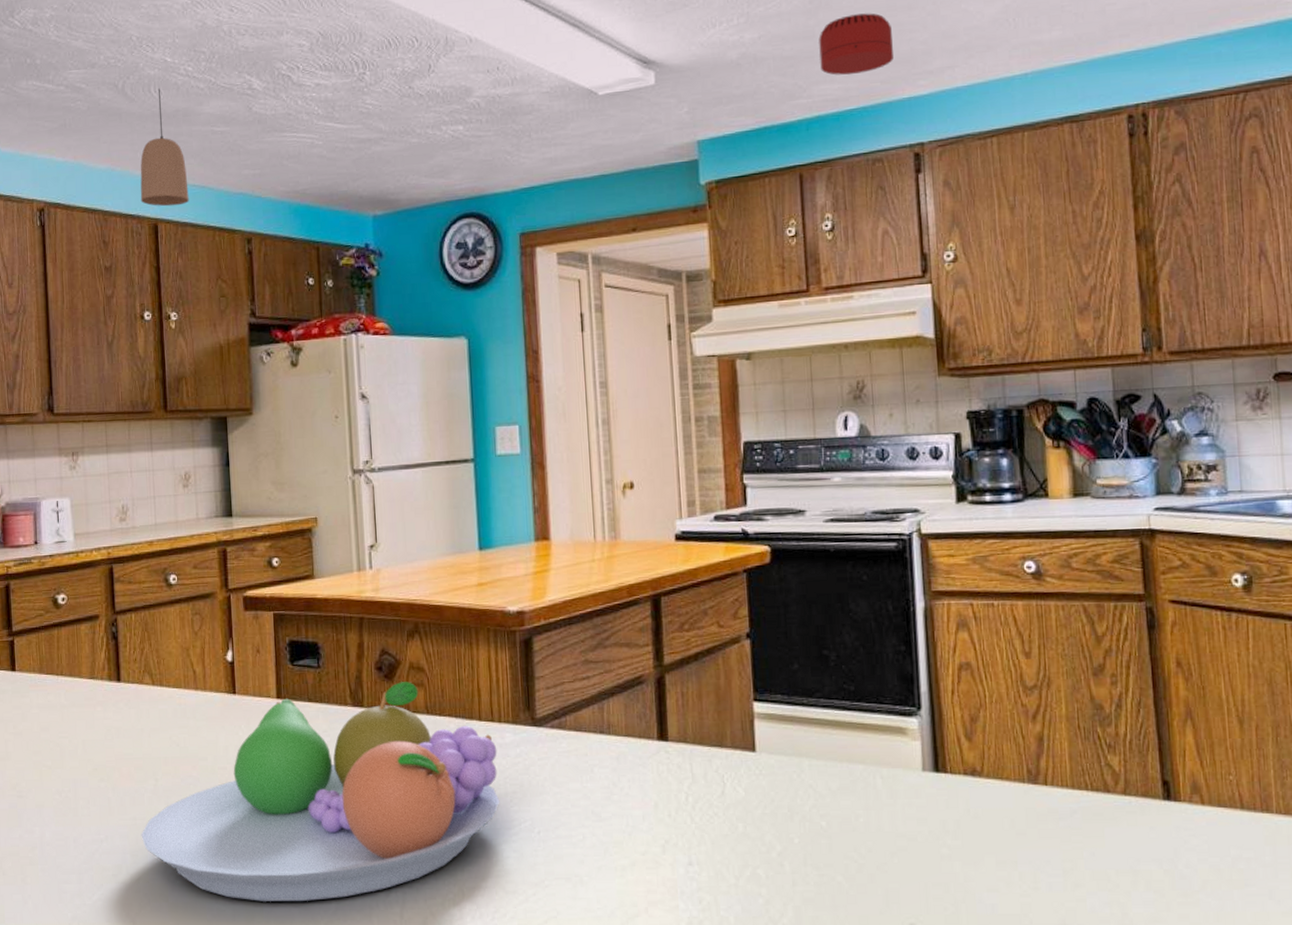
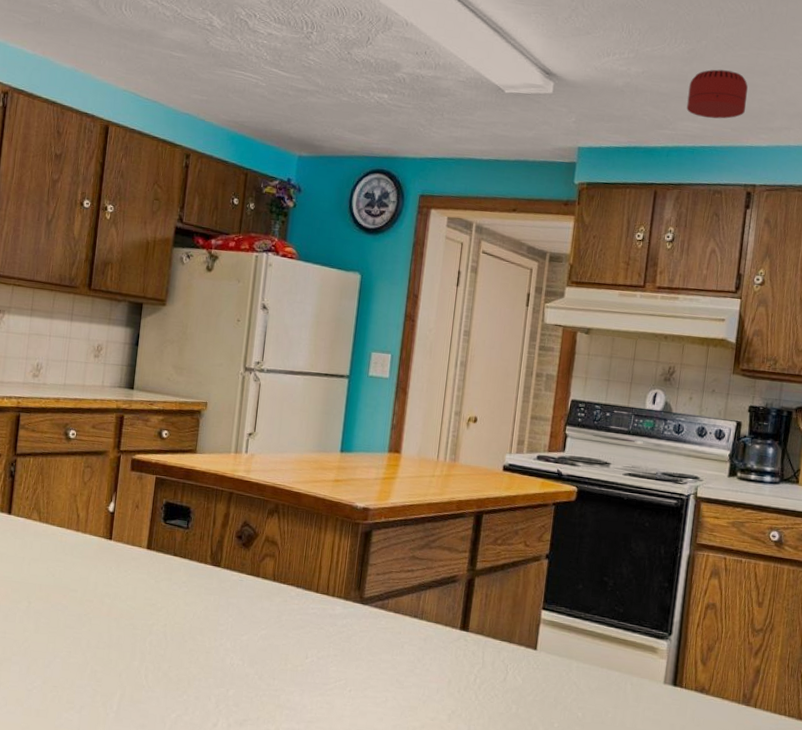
pendant light: present [140,88,189,207] -> none [97,8,143,114]
fruit bowl: present [141,682,500,901] -> none [8,550,327,723]

